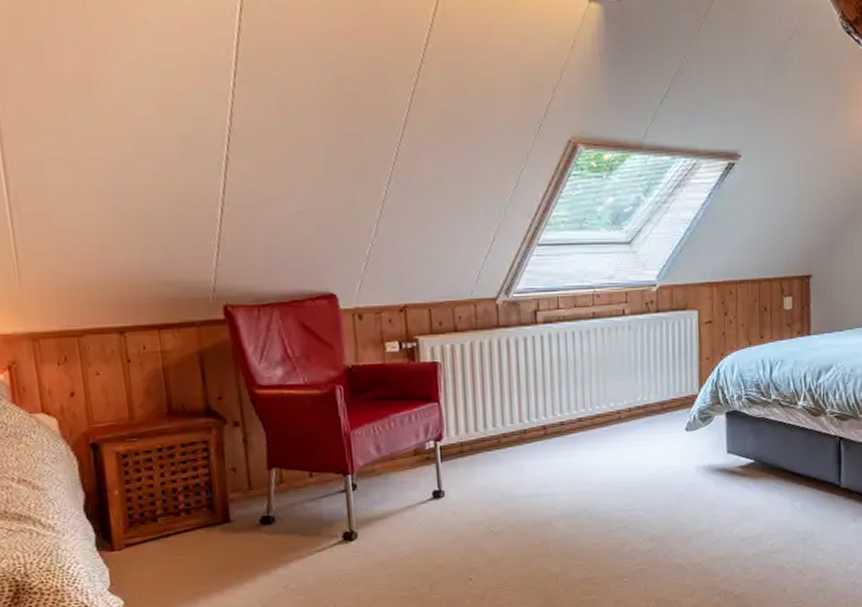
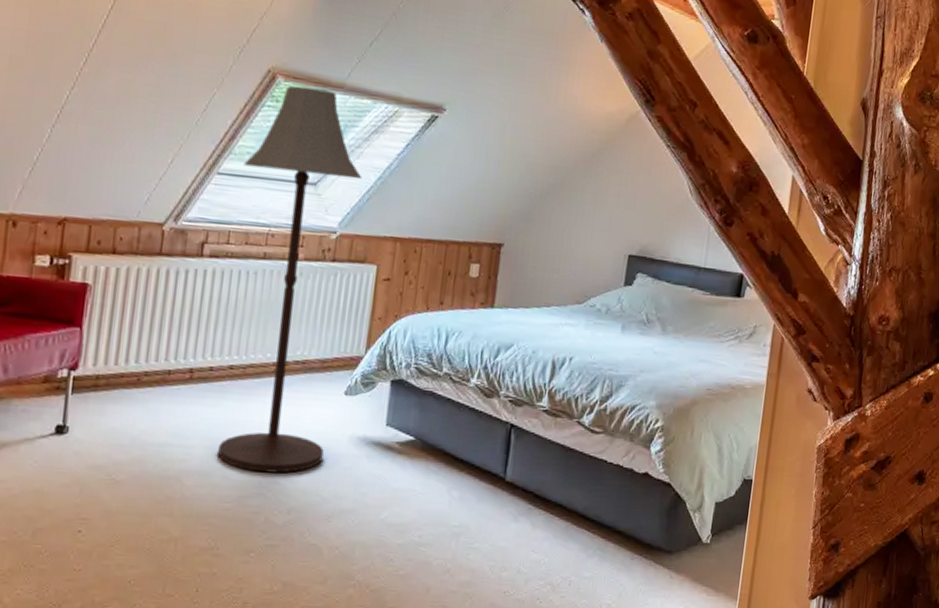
floor lamp: none [560,152,675,509] -> present [218,85,362,474]

